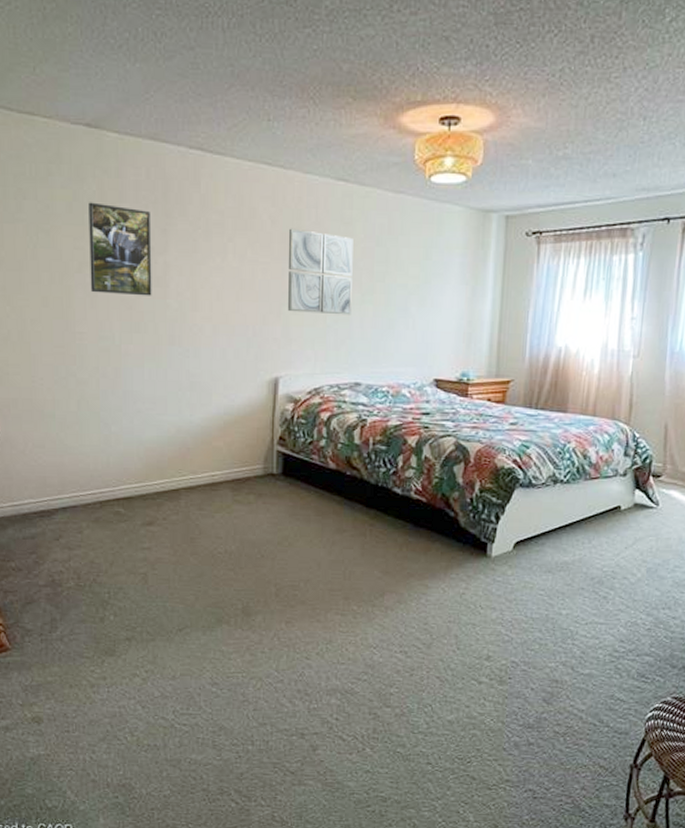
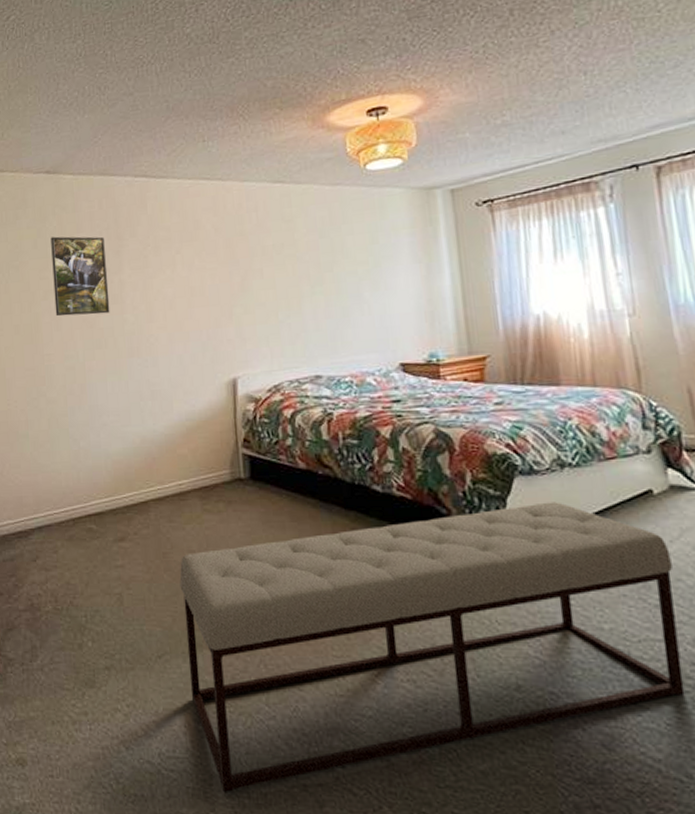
bench: none [205,511,623,742] -> present [179,502,685,793]
wall art: present [287,228,353,315] -> none [232,233,303,312]

